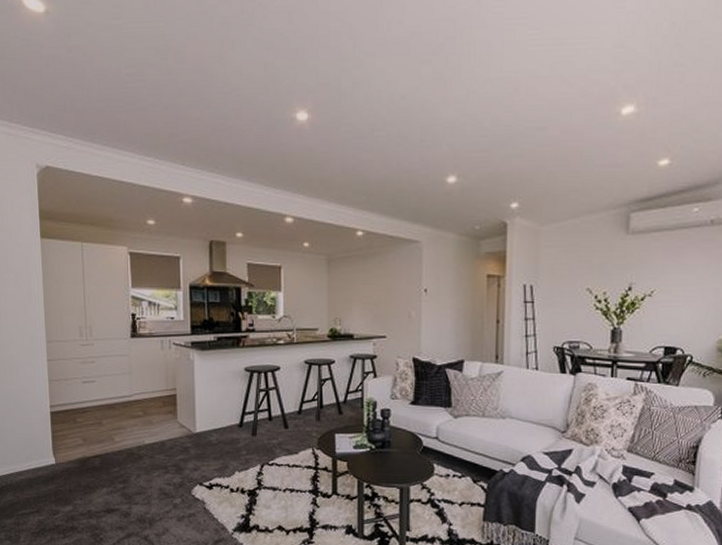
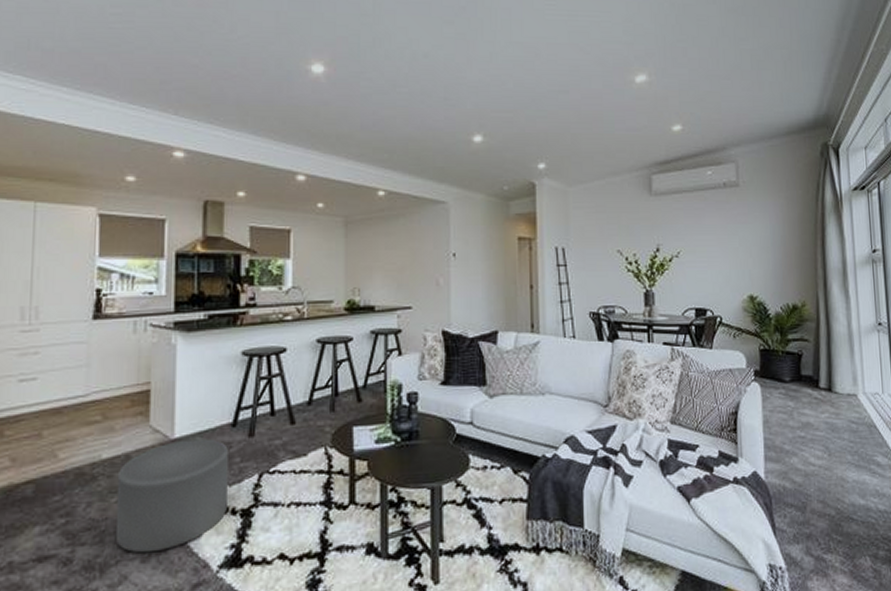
pouf: none [156,434,238,515] -> present [115,439,228,553]

